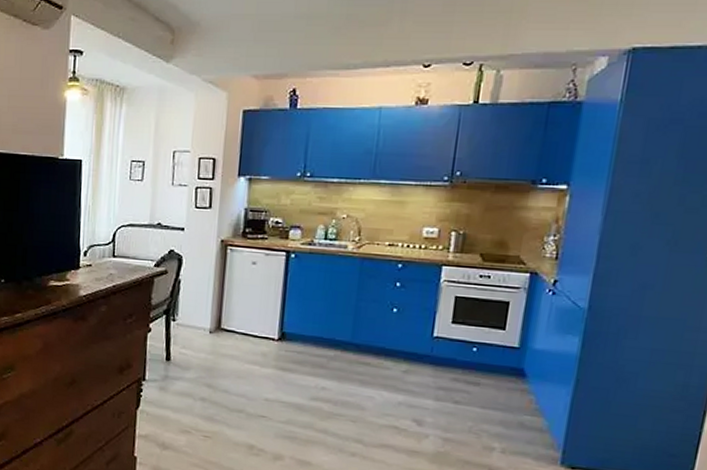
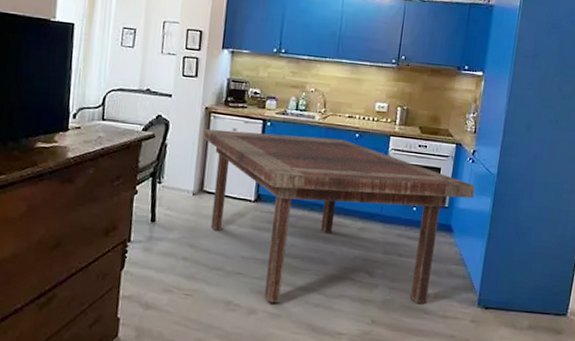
dining table: none [219,263,558,459] -> present [203,129,476,304]

